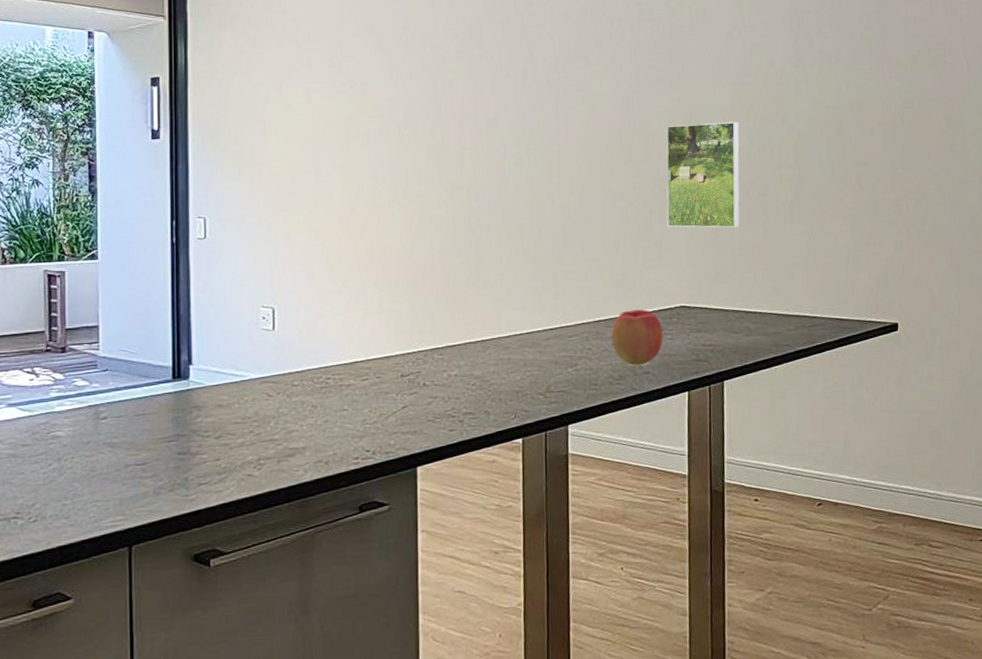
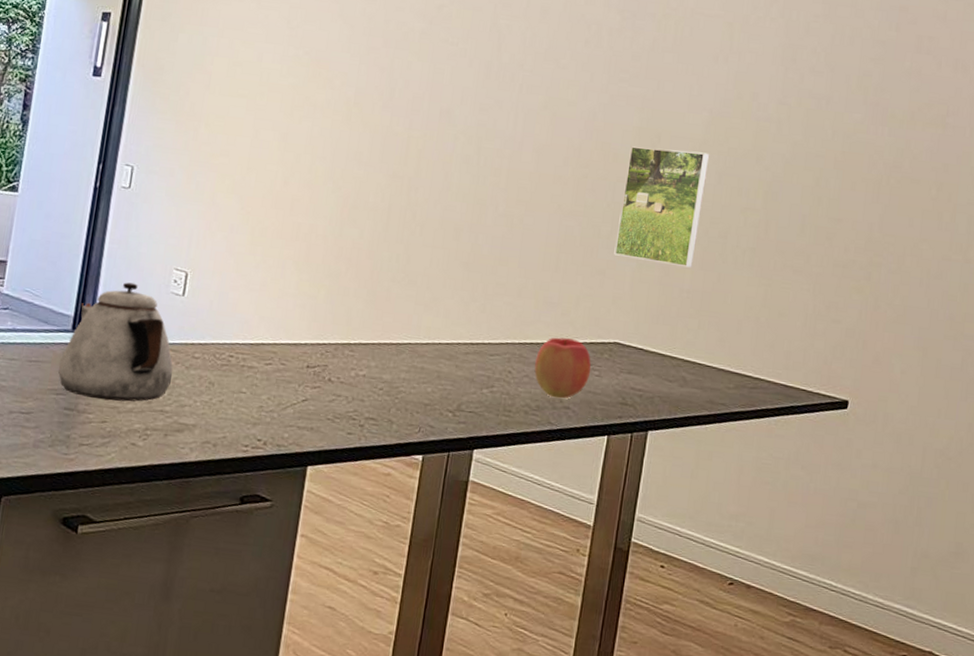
teapot: none [166,326,276,440] -> present [58,282,173,402]

